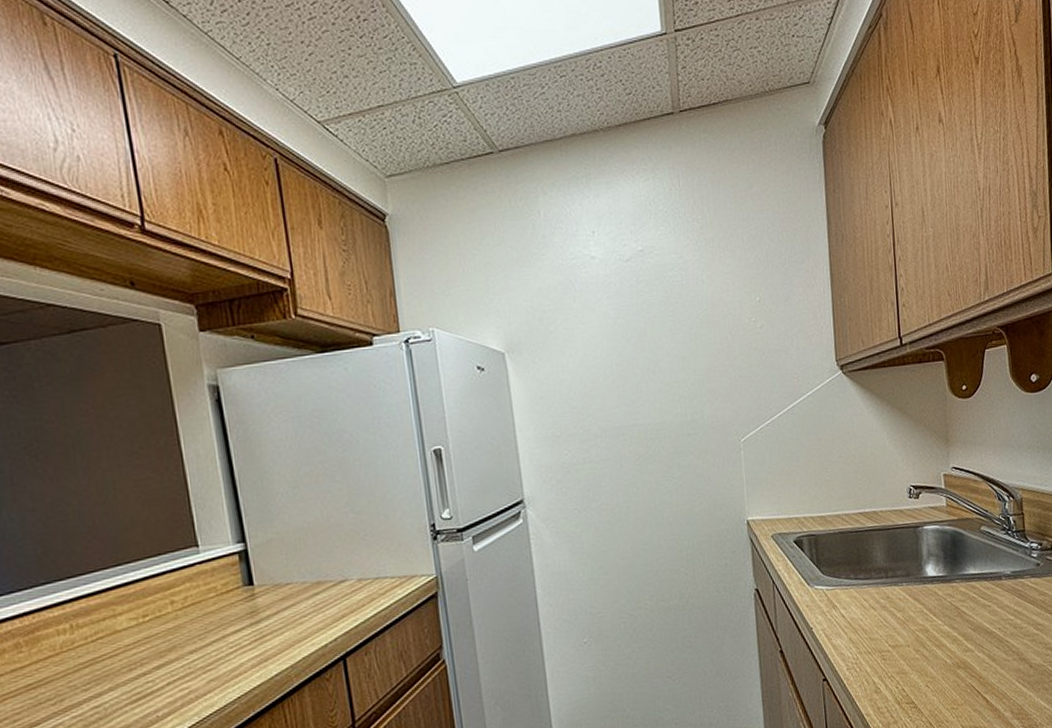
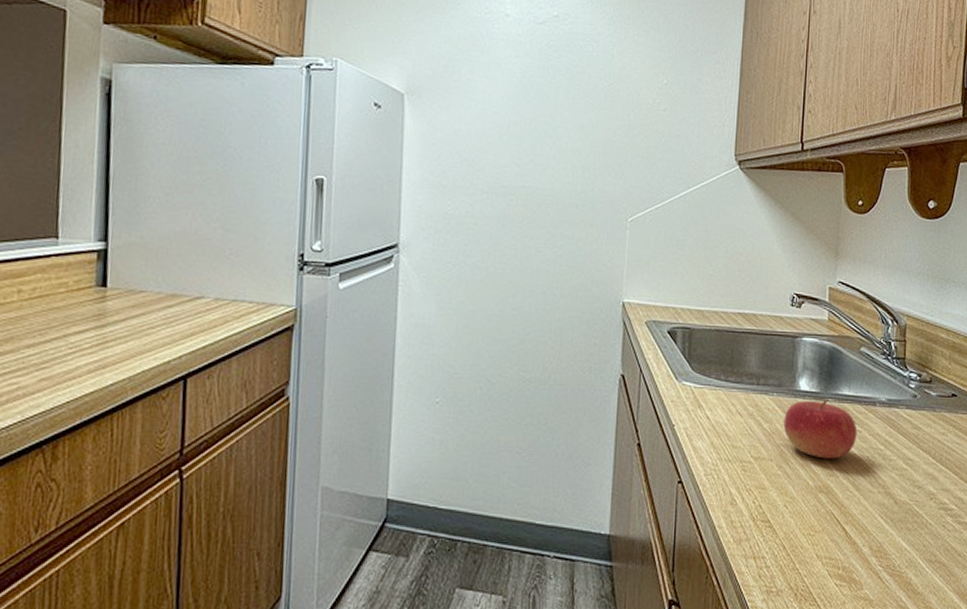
fruit: none [915,580,987,637] -> present [783,399,858,459]

